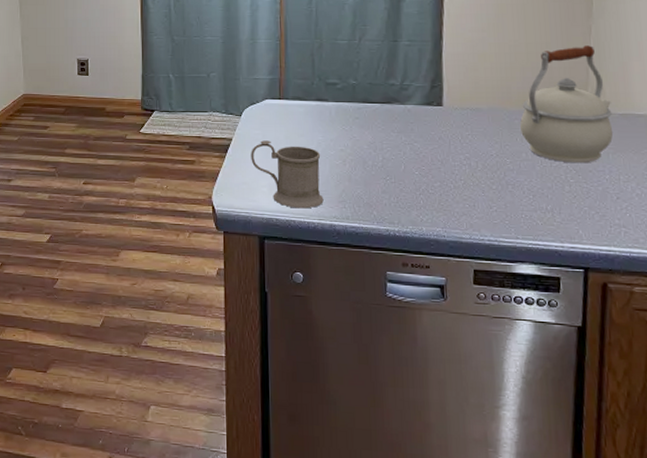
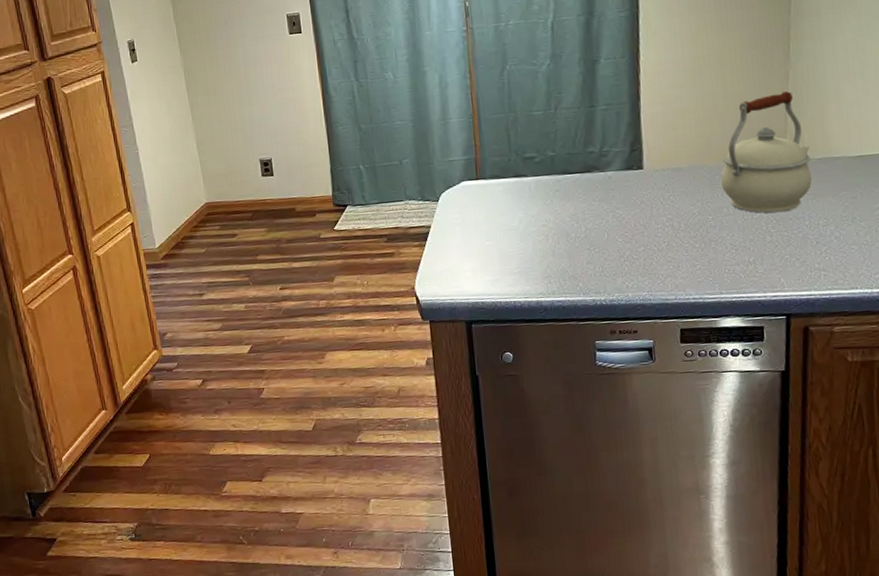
mug: present [251,140,324,209] -> none [451,223,529,289]

